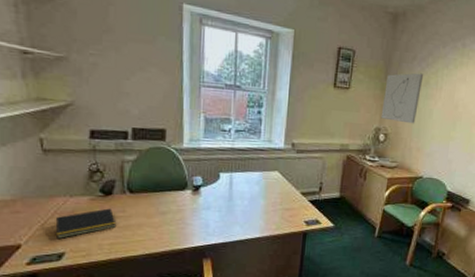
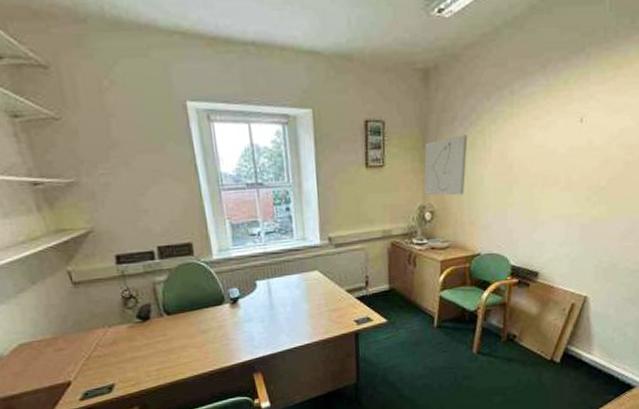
notepad: present [55,208,117,239] -> none [98,334,160,371]

